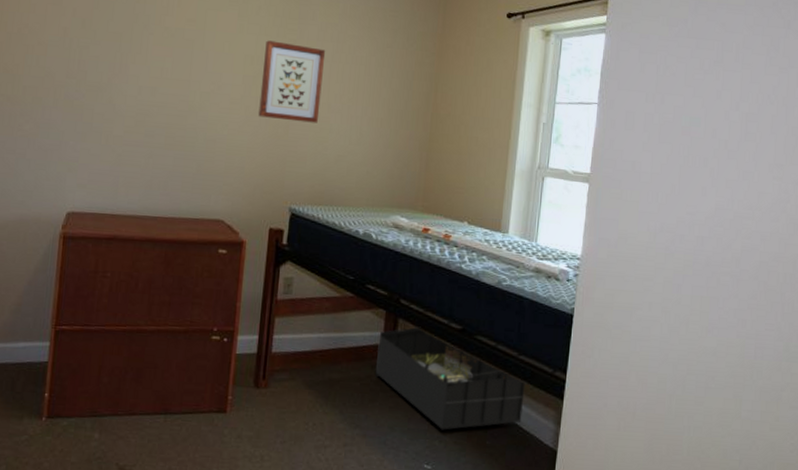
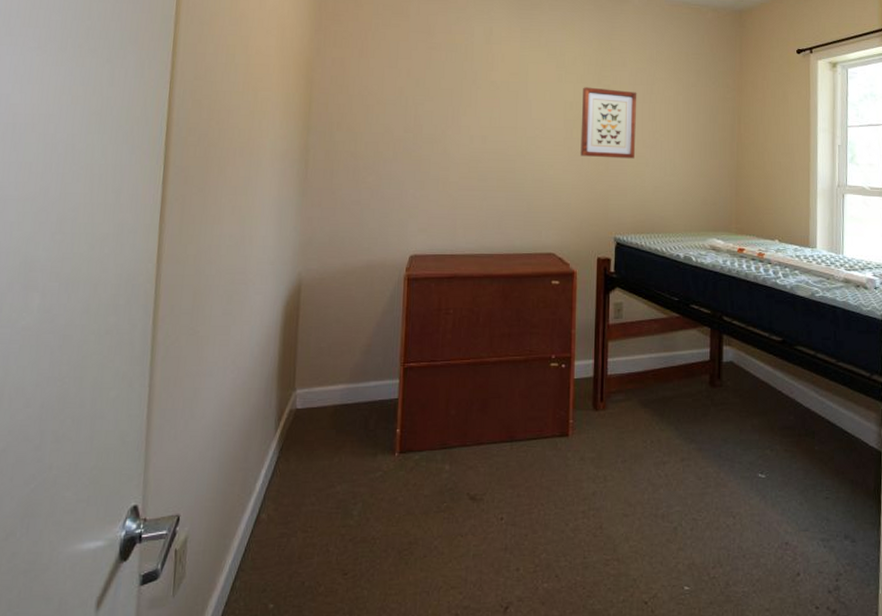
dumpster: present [375,326,525,430] -> none [705,341,847,439]

